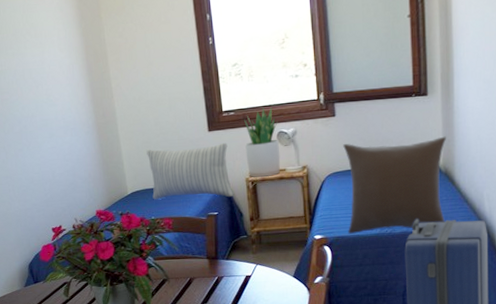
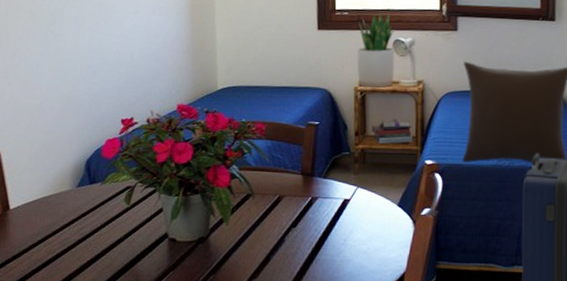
pillow: present [146,142,234,200] -> none [245,41,340,107]
books: none [264,201,302,226] -> present [371,118,413,145]

